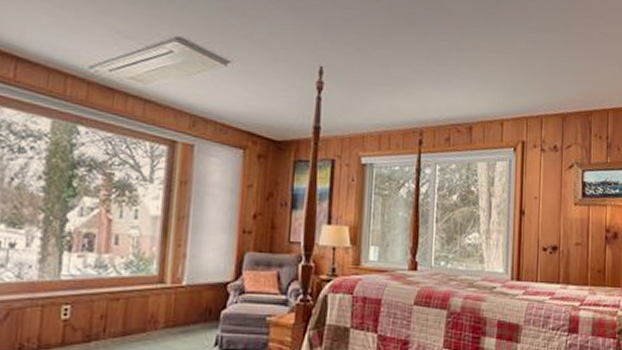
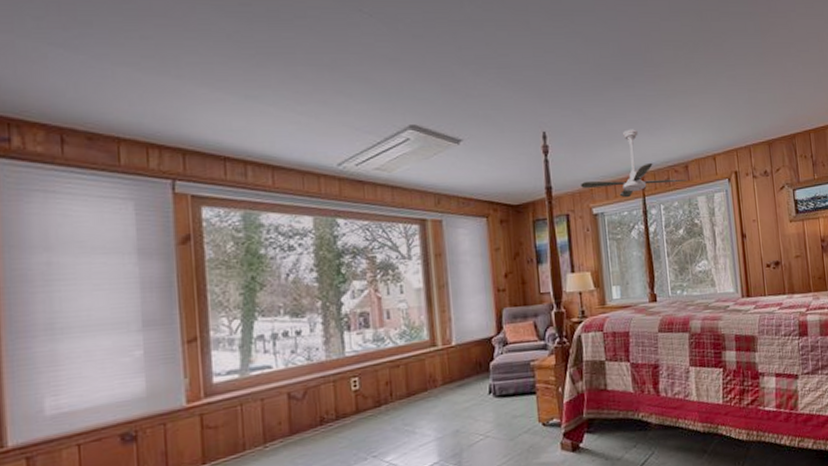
ceiling fan: none [353,78,469,152] -> present [581,129,687,198]

